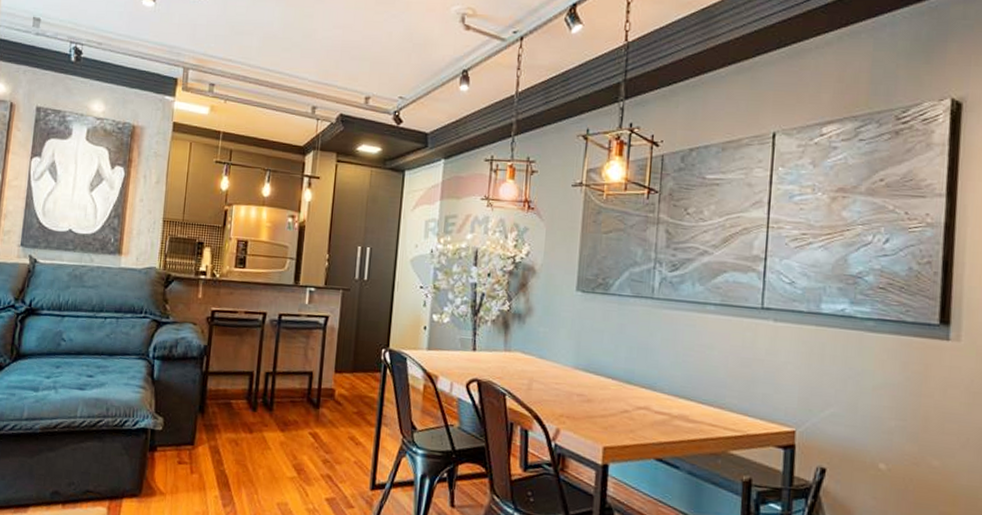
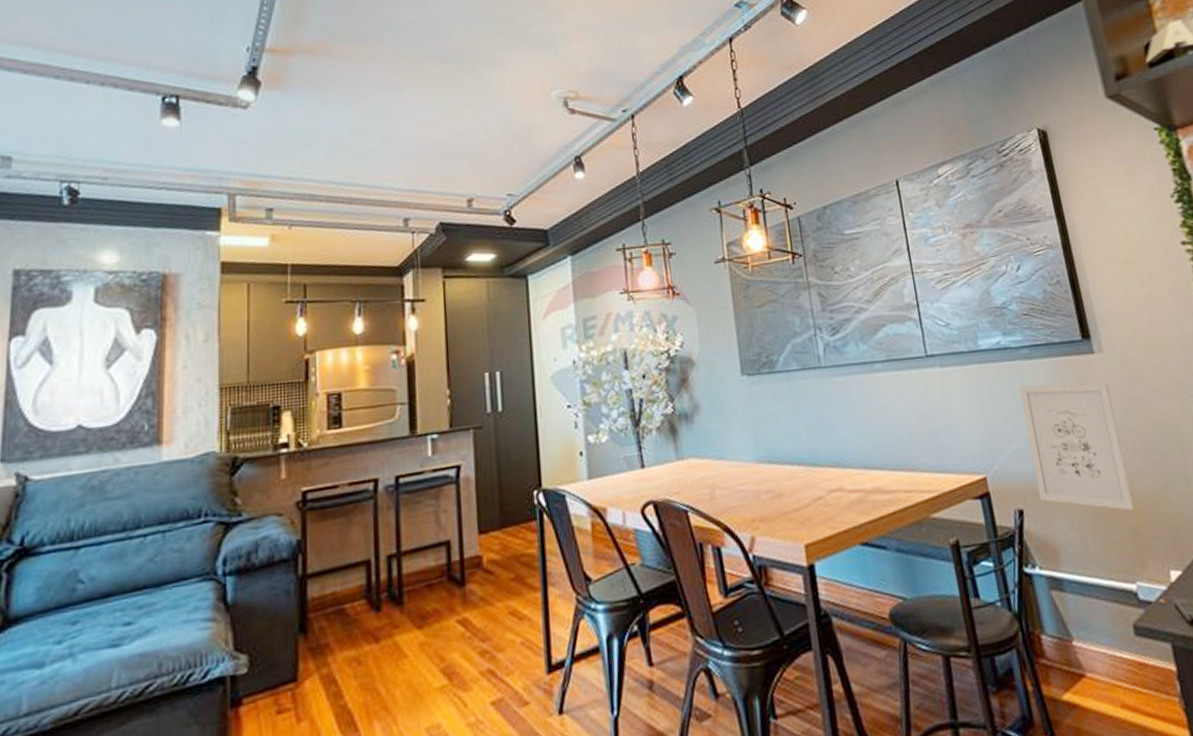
wall art: none [846,355,957,497] -> present [1019,383,1135,511]

